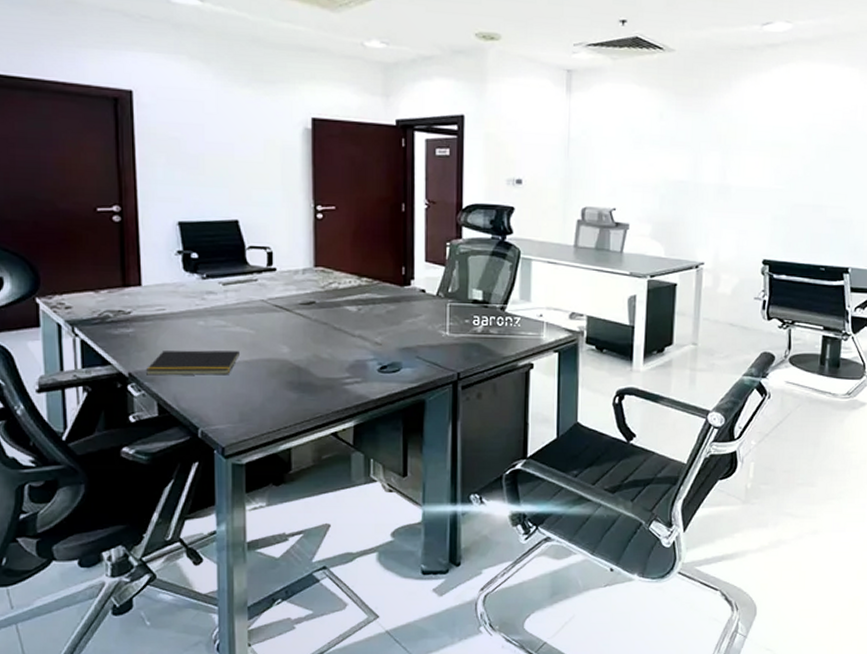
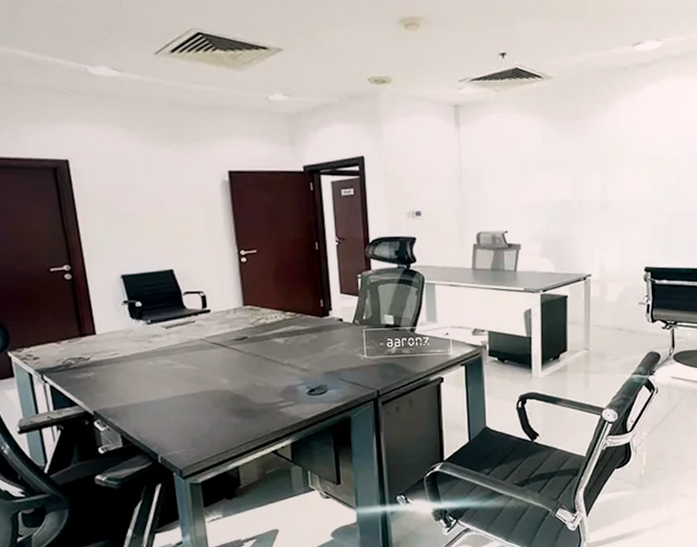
notepad: present [145,350,240,376] -> none [107,385,187,412]

